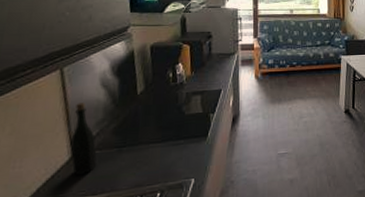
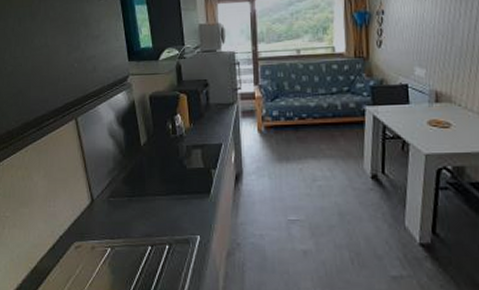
bottle: present [70,102,97,176] -> none [89,151,111,220]

